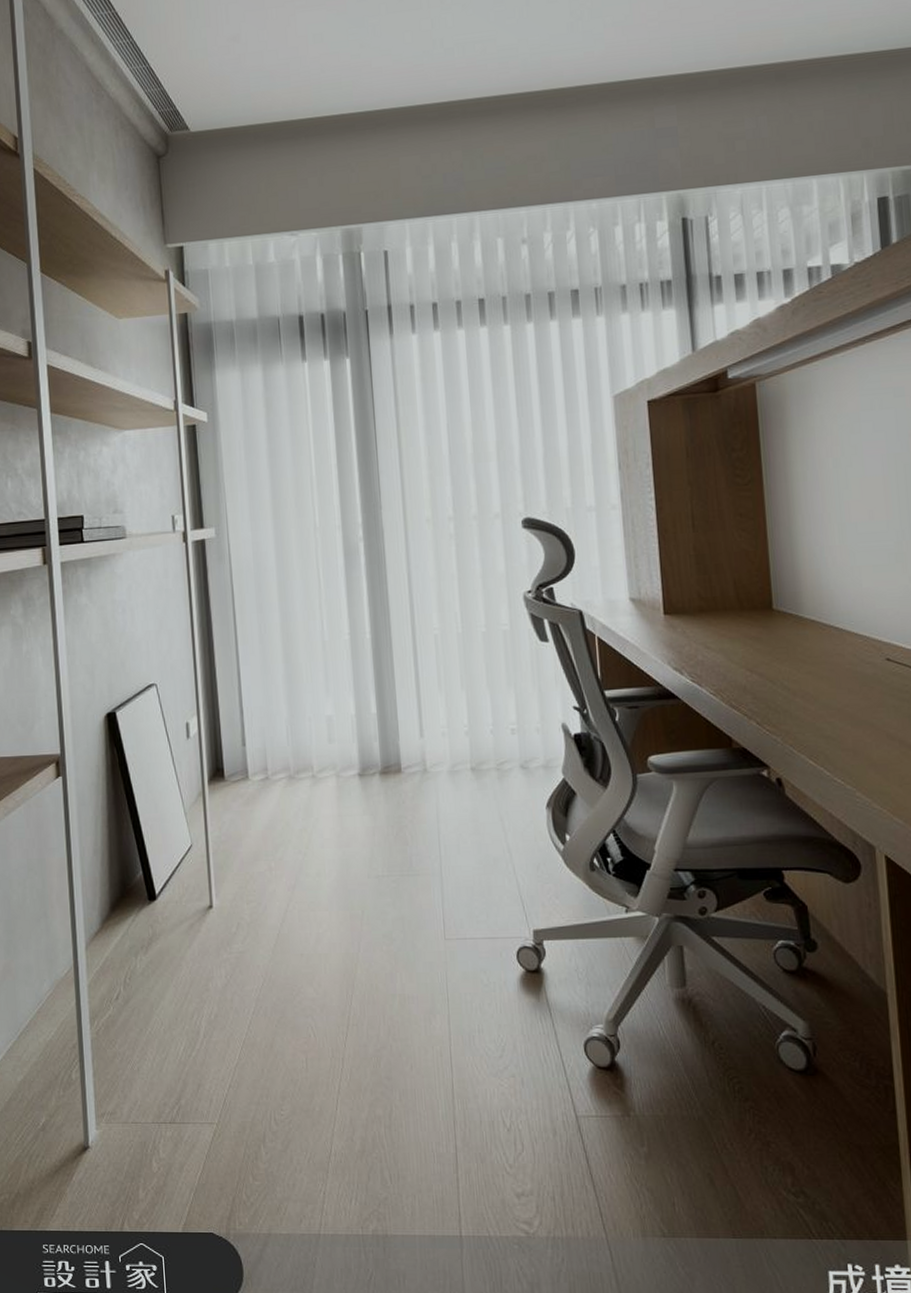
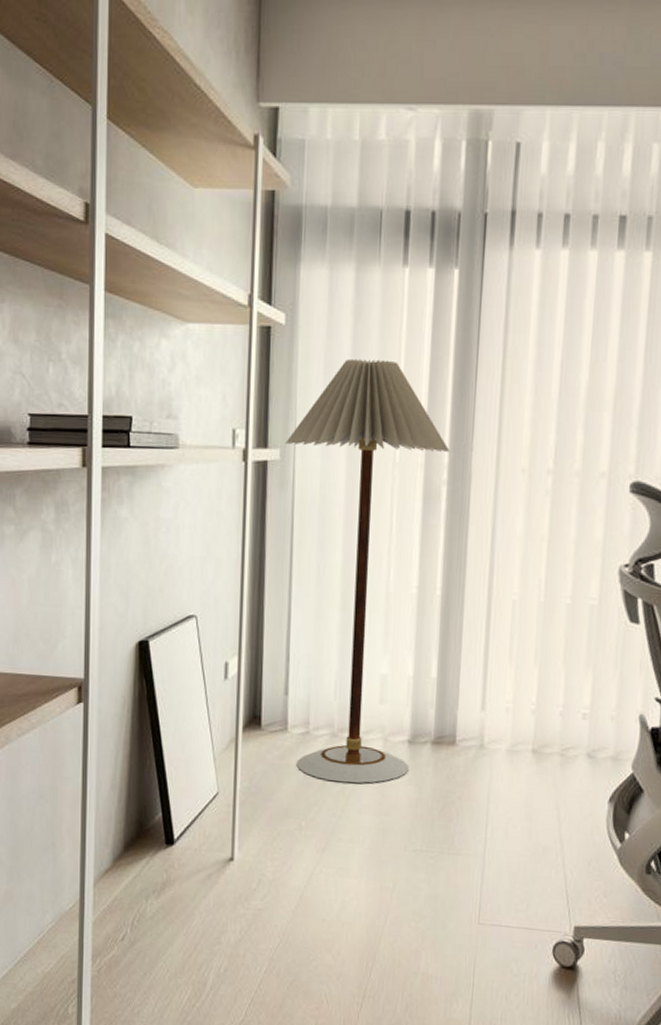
floor lamp: none [219,441,362,821] -> present [285,358,450,783]

